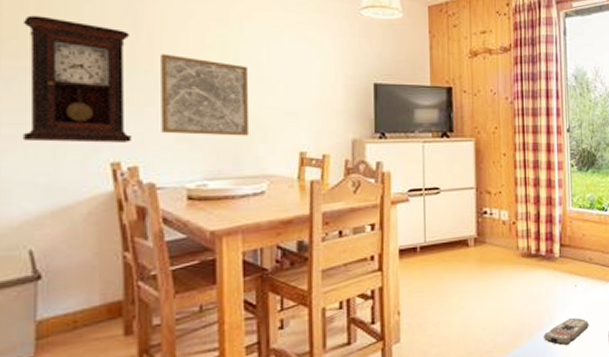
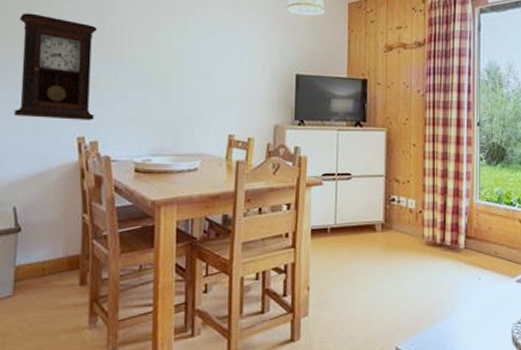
wall art: present [161,53,250,136] -> none [117,45,189,118]
remote control: present [544,317,589,345] -> none [445,309,491,336]

